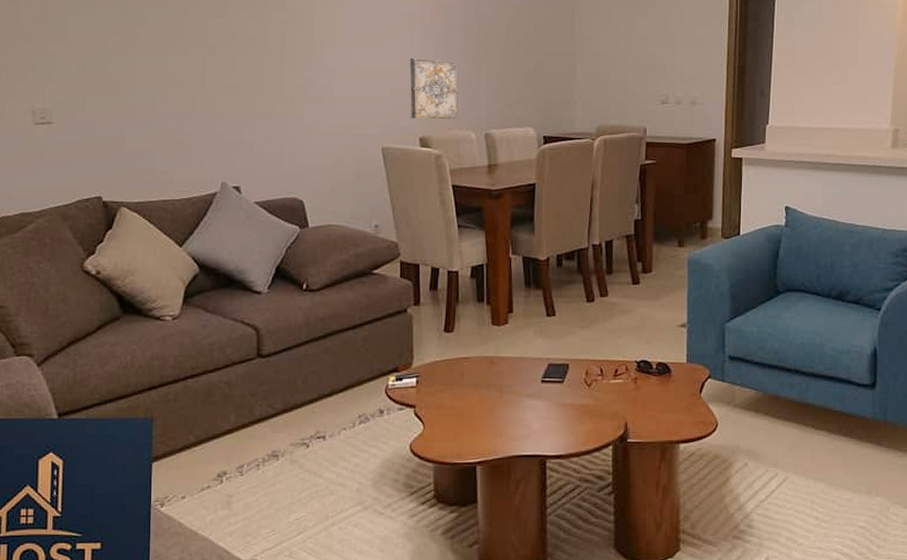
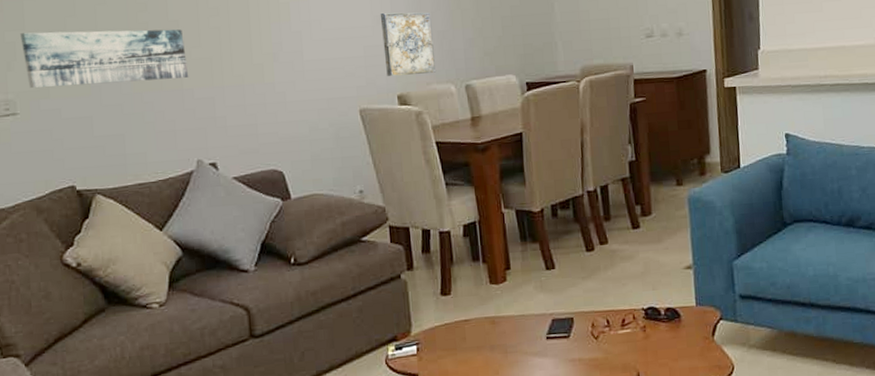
wall art: none [62,46,221,103] -> present [20,29,189,88]

